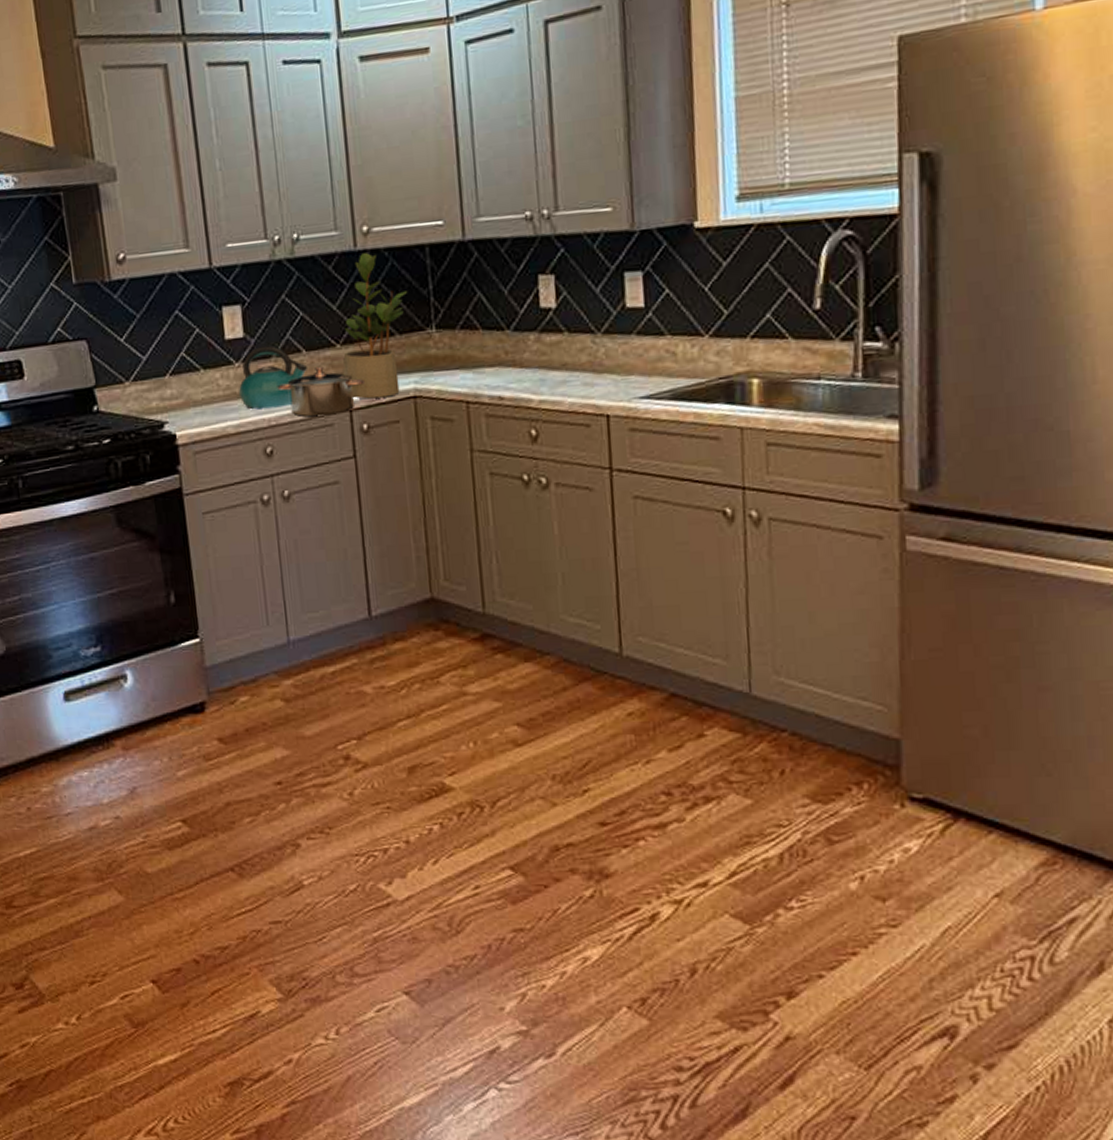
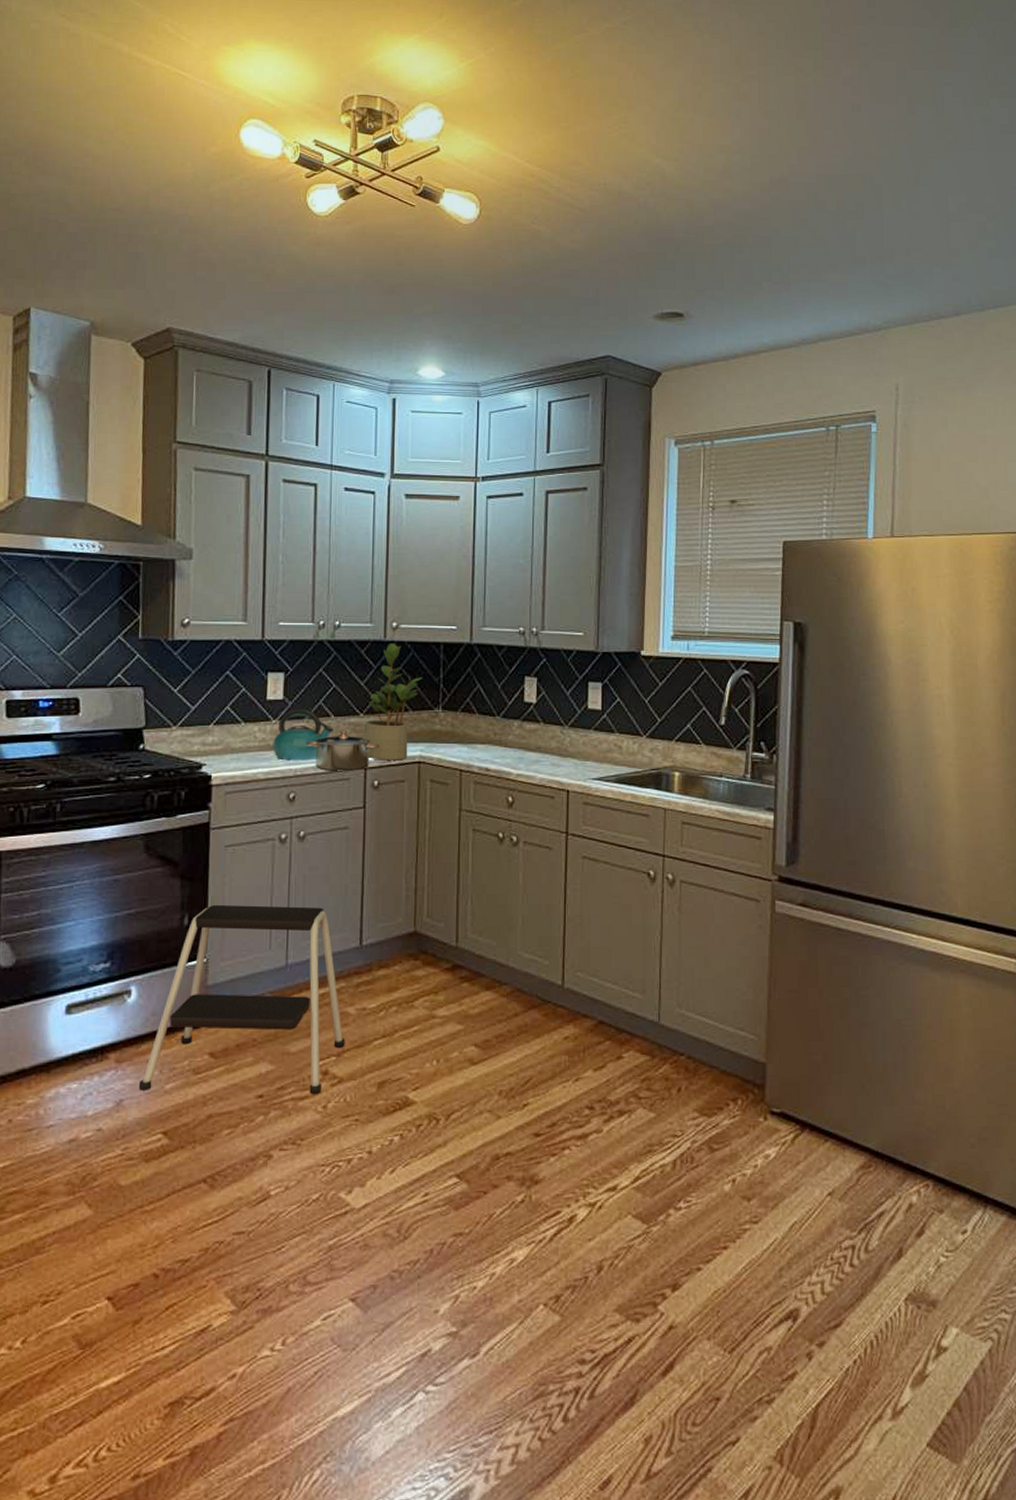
step stool: none [149,576,366,781] -> present [138,904,345,1095]

